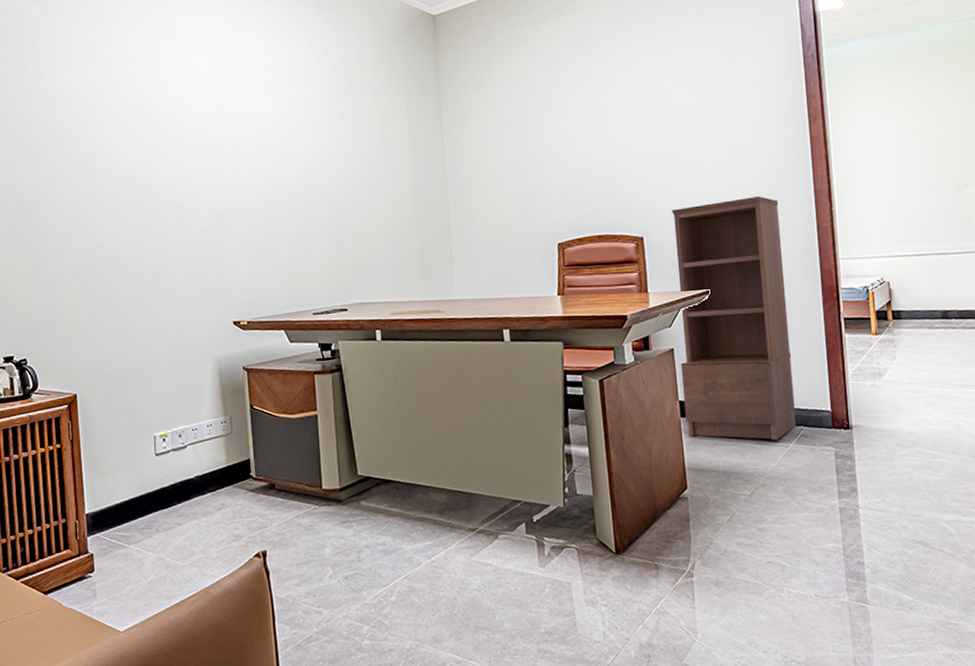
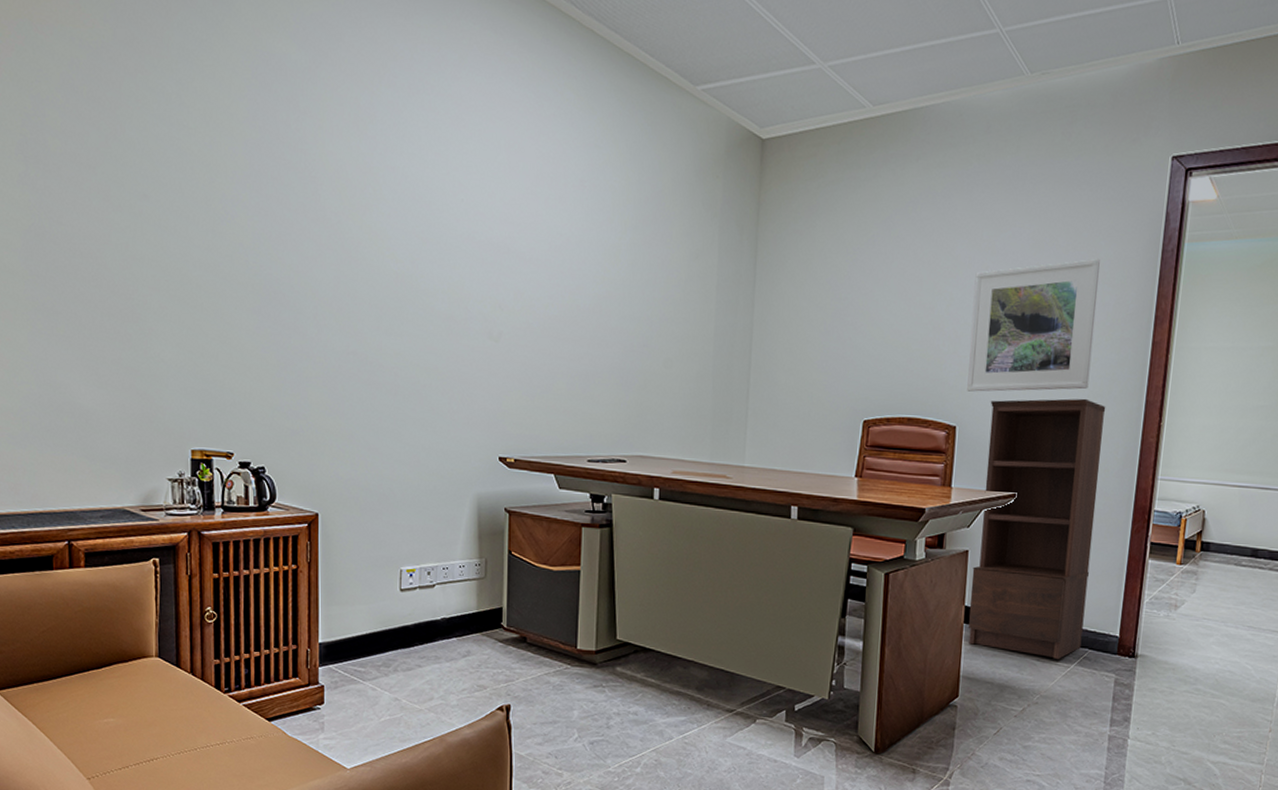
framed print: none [638,72,759,205] -> present [967,258,1100,392]

